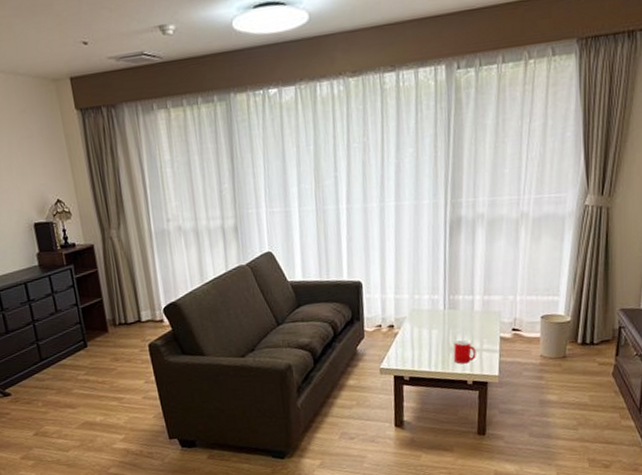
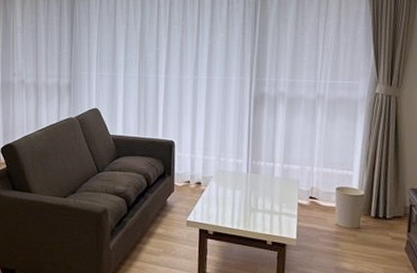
cup: present [453,339,476,364] -> none [254,201,276,225]

